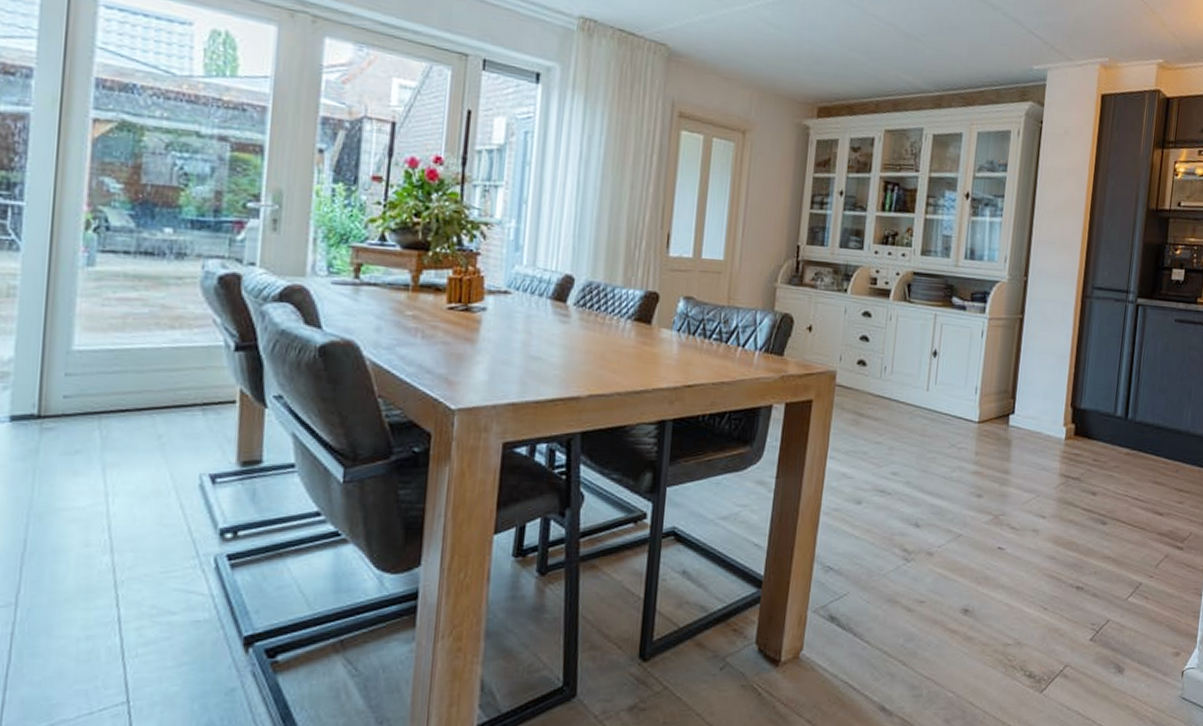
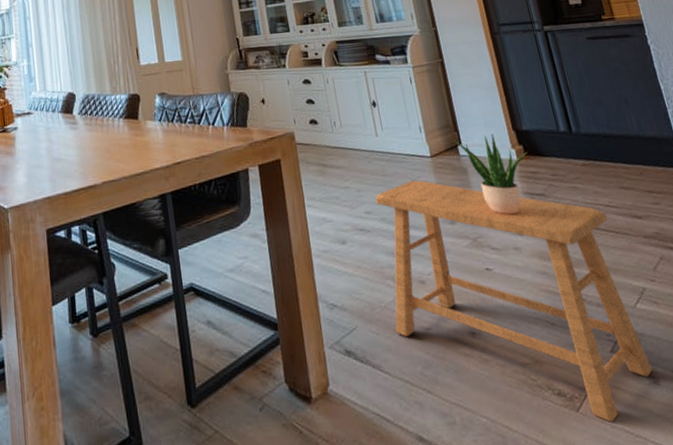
stool: none [888,446,1132,705] -> present [375,180,653,422]
potted plant: none [1008,407,1077,495] -> present [454,134,528,215]

